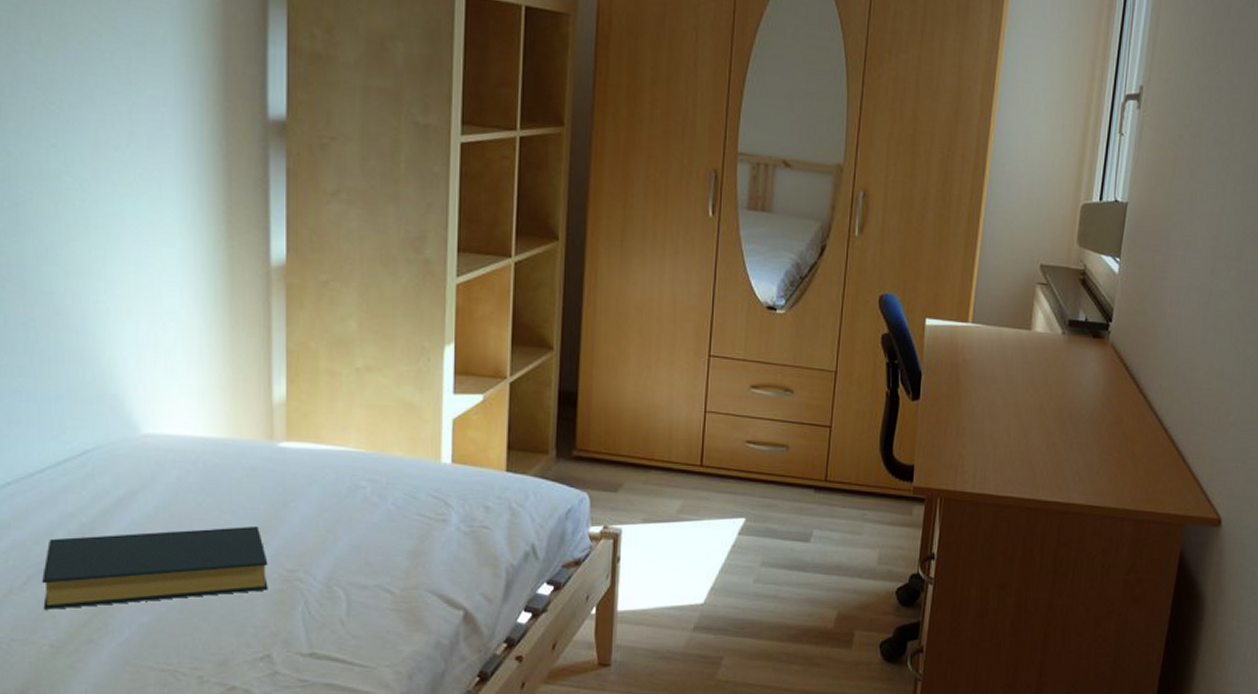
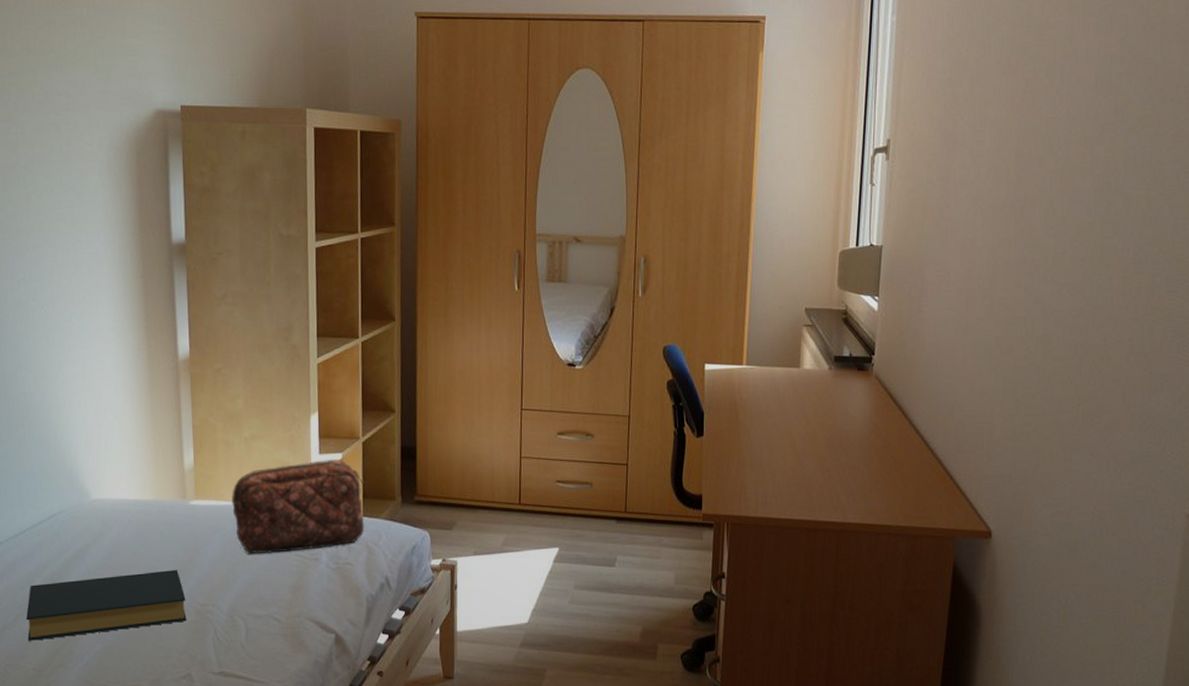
cosmetic bag: none [334,400,510,511] -> present [231,459,365,554]

